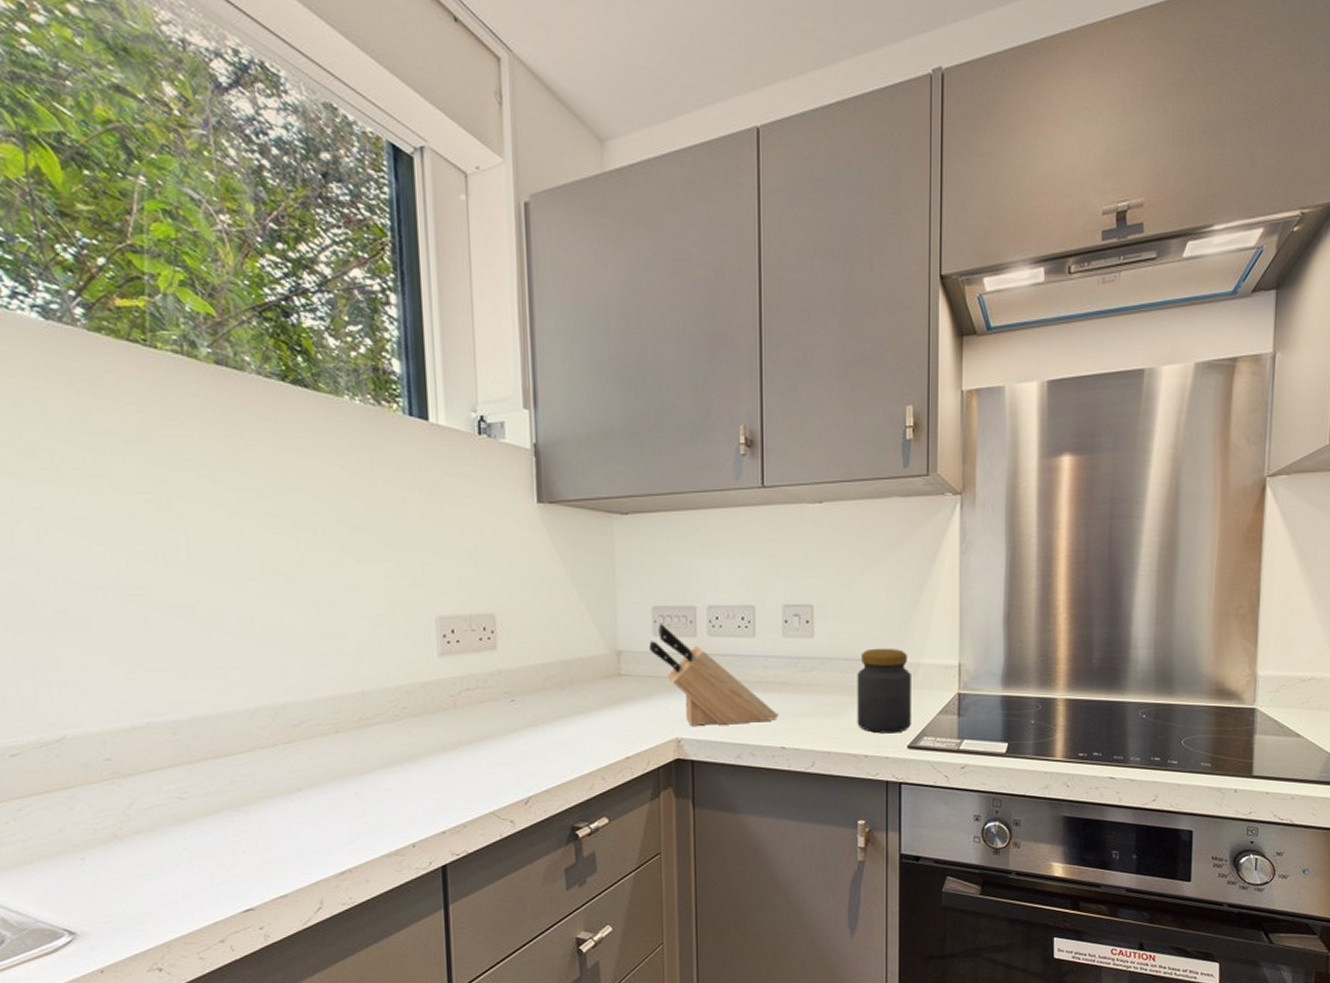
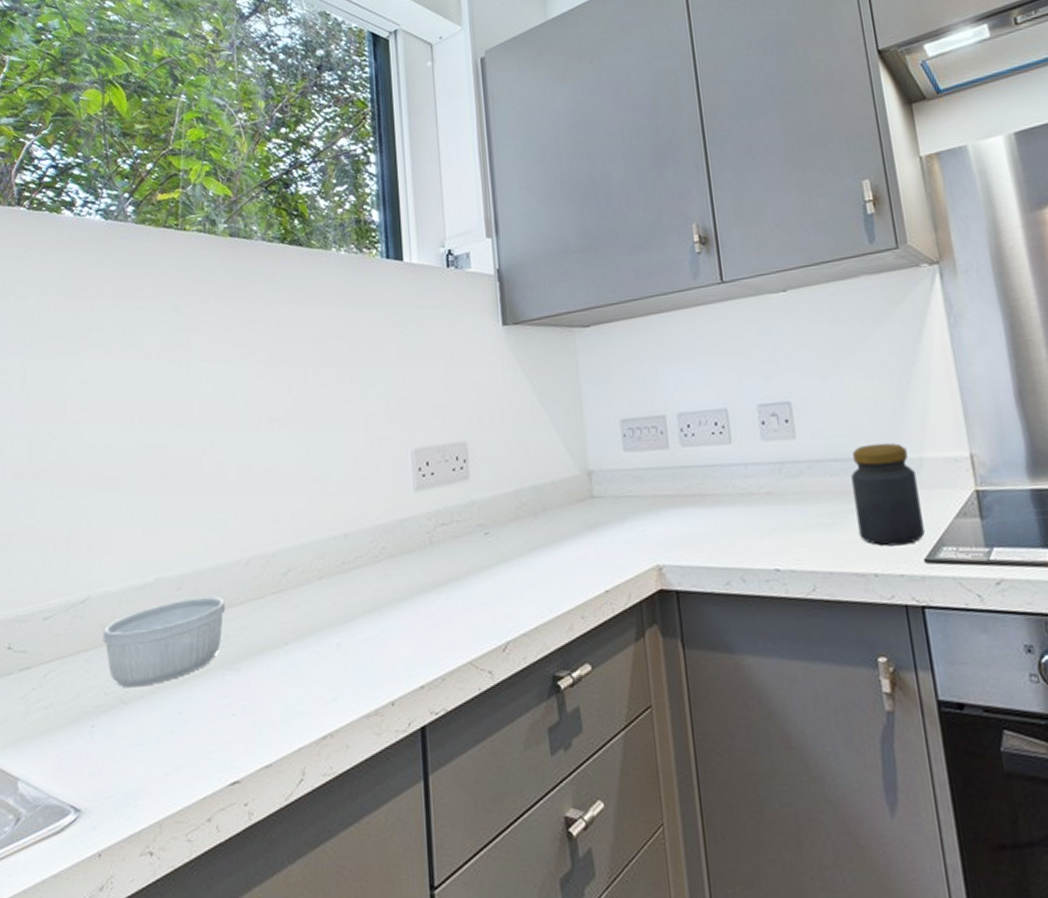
ramekin: none [86,742,230,825] -> present [103,596,225,688]
knife block: present [649,624,779,726] -> none [620,437,768,550]

